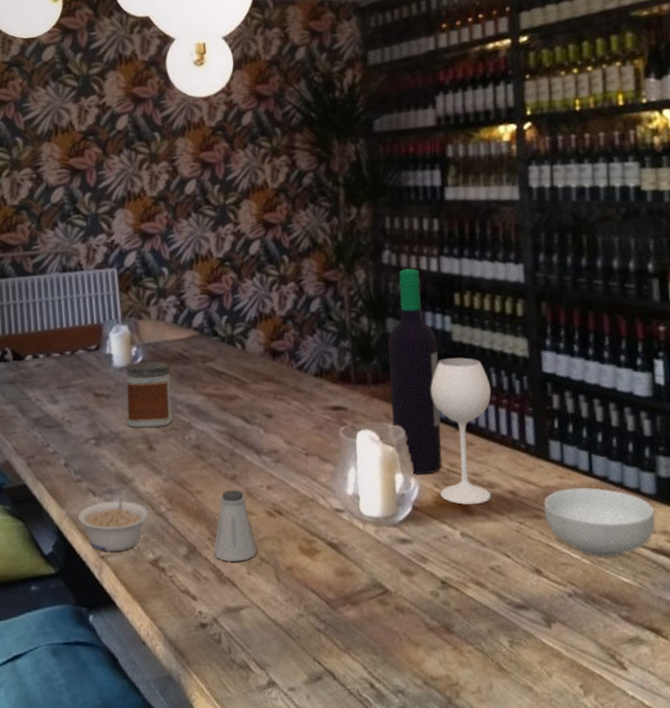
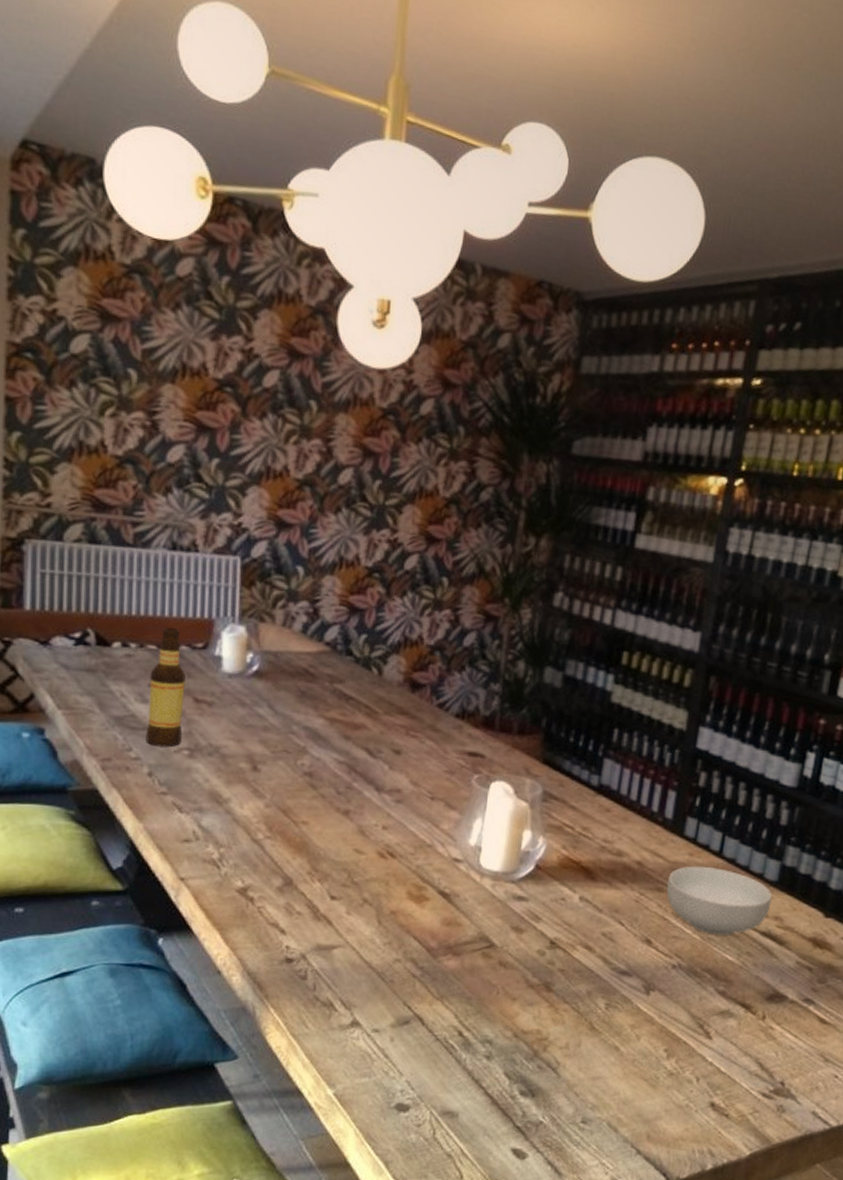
bottle: none [57,336,88,440] -> present [145,627,186,747]
legume: present [78,490,150,552] -> none [157,810,244,874]
jar: present [125,361,173,429] -> none [230,670,291,747]
saltshaker: present [213,489,257,562] -> none [311,824,361,900]
wine bottle: present [388,268,491,505] -> none [530,616,641,870]

